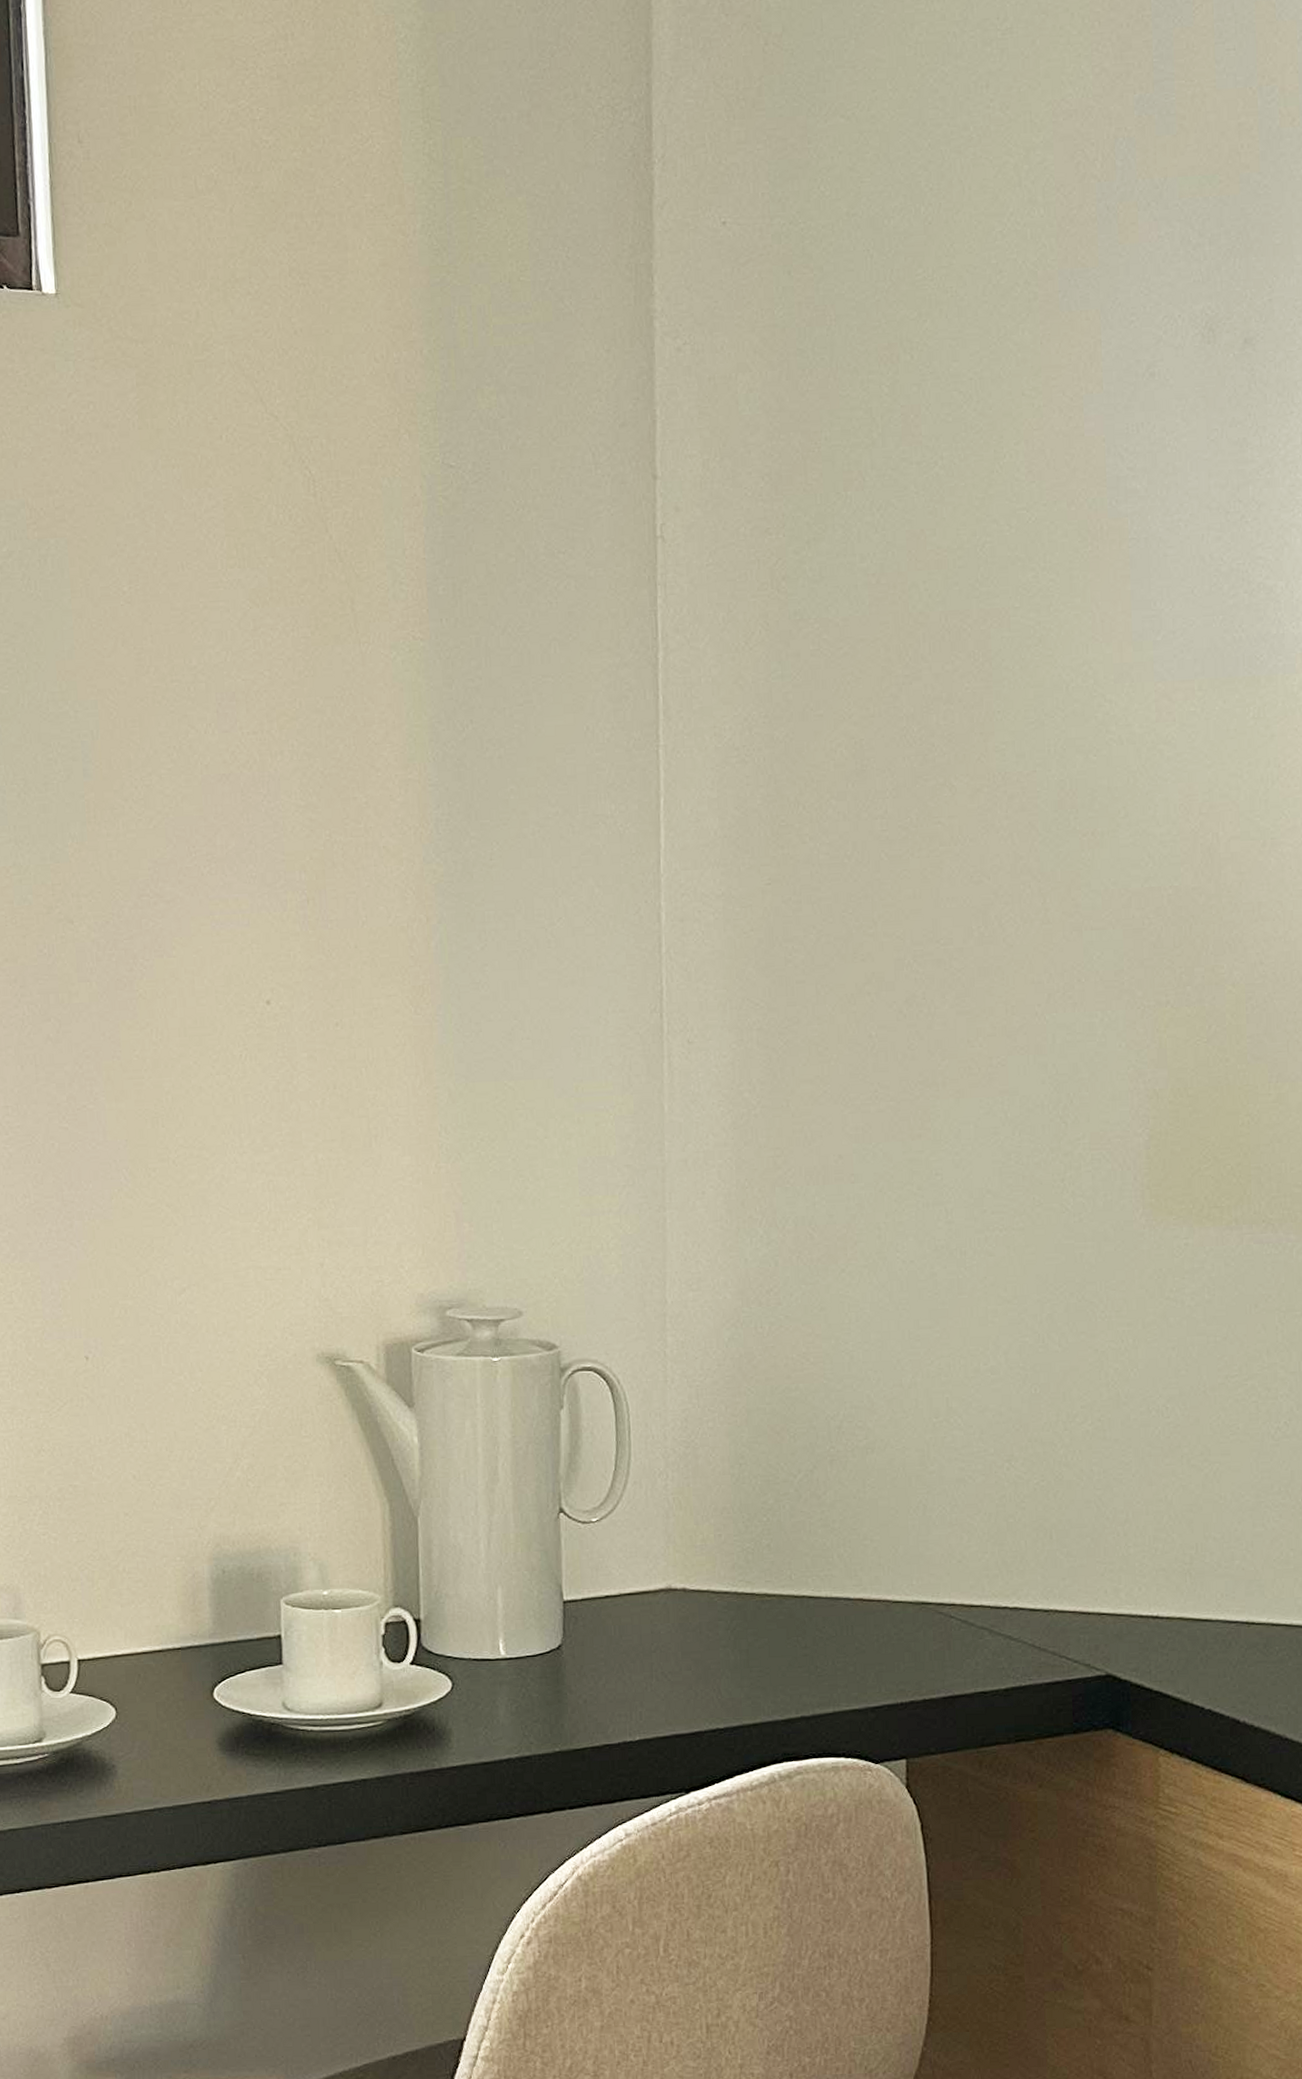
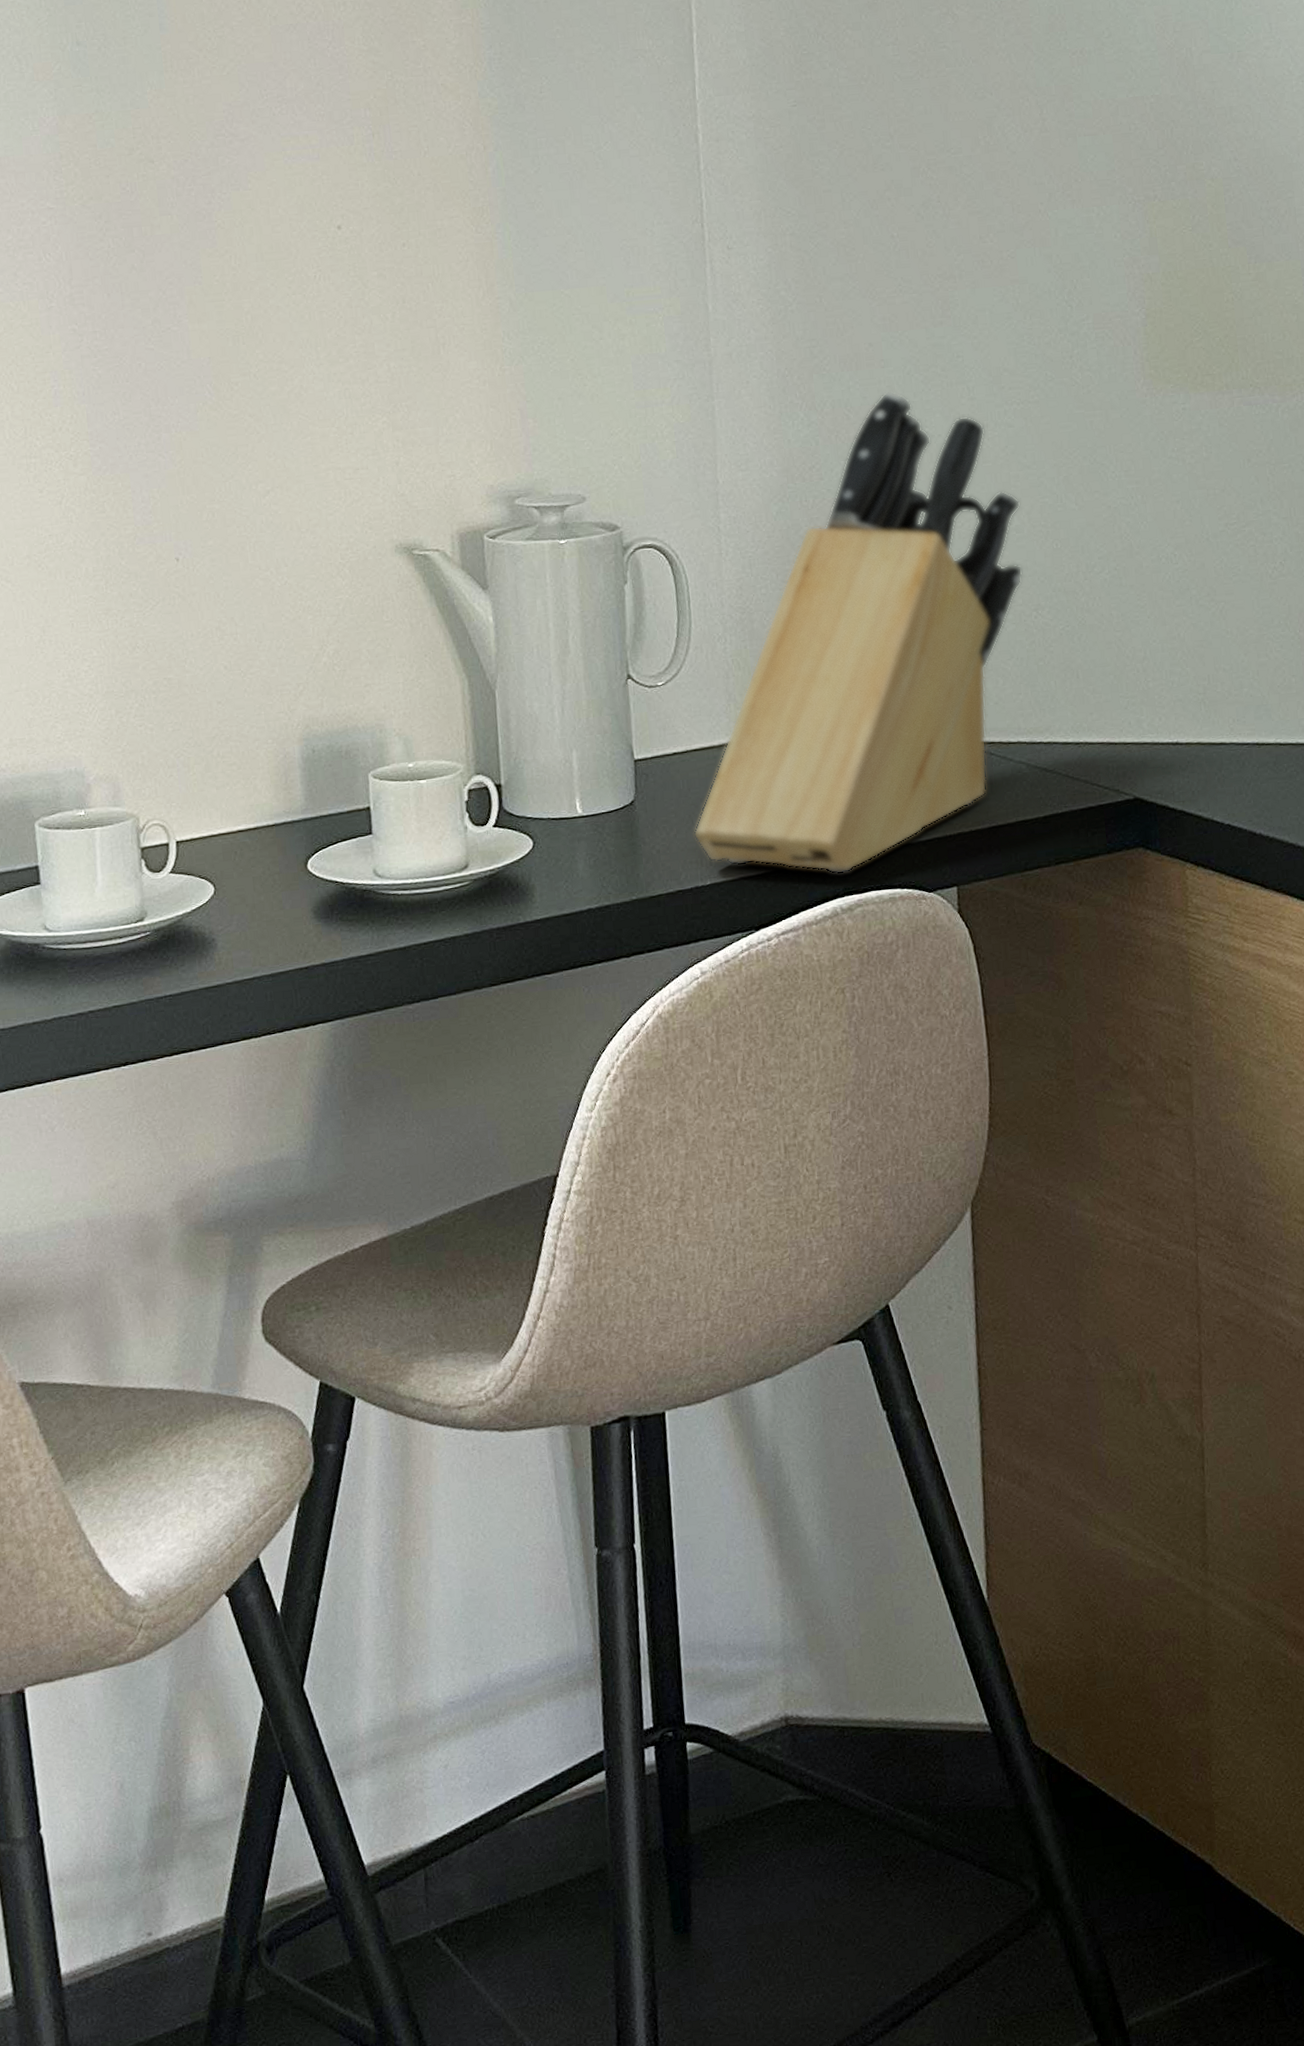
knife block: none [623,1209,997,1738] -> present [693,391,1023,874]

